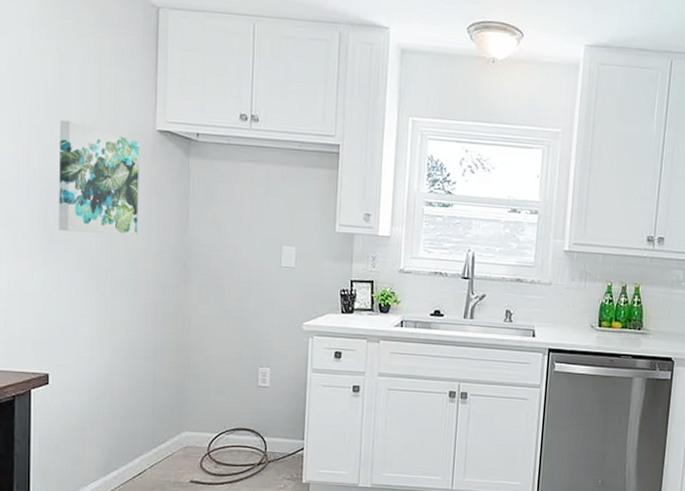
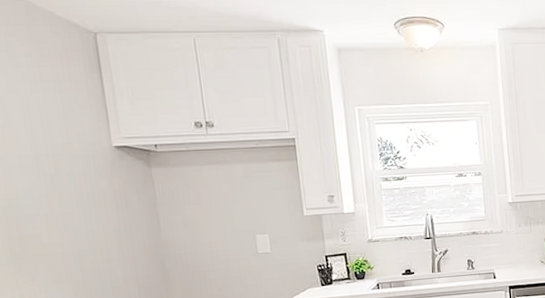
wall art: present [59,120,140,235] -> none [10,148,111,253]

